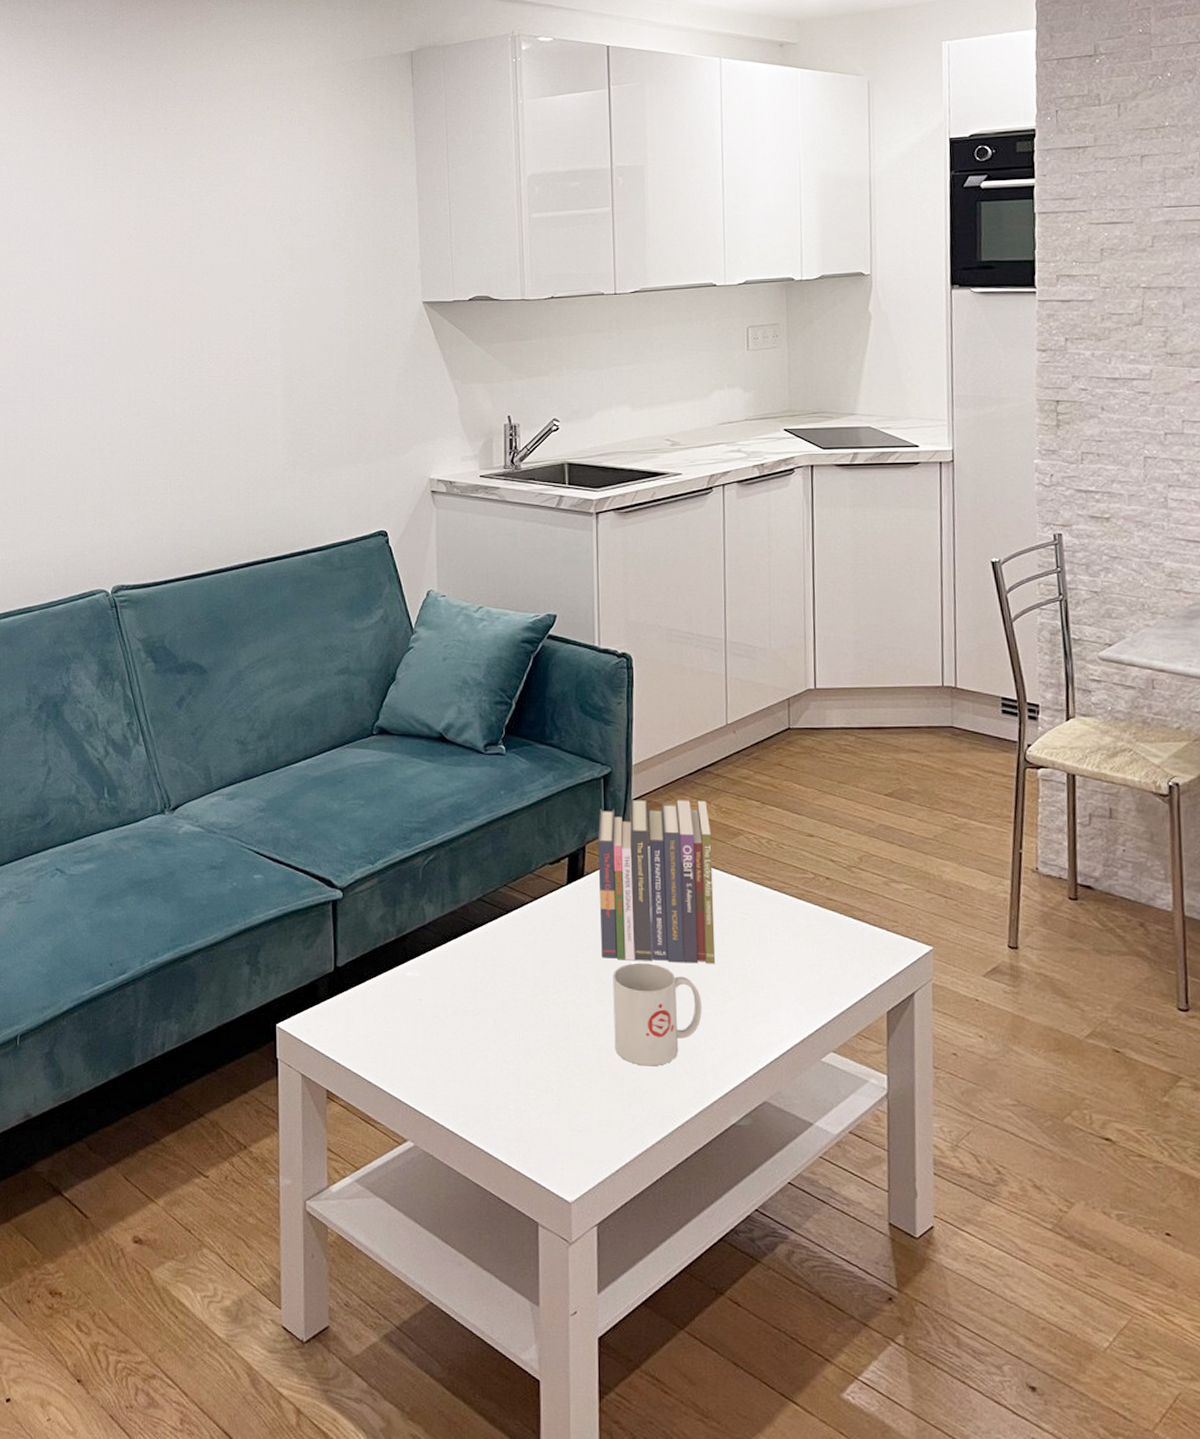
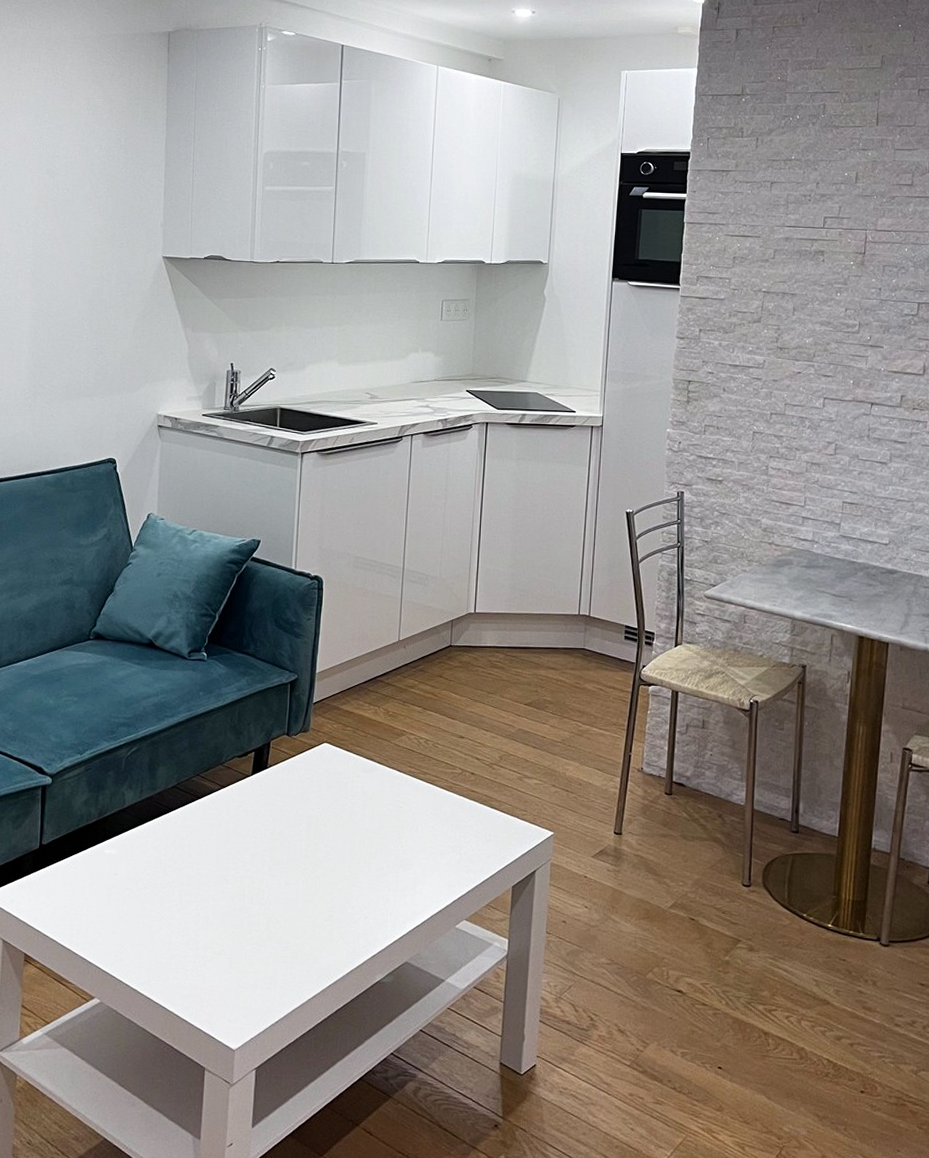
books: present [597,797,715,965] -> none [277,701,379,845]
mug: present [613,962,702,1067] -> none [282,843,359,932]

